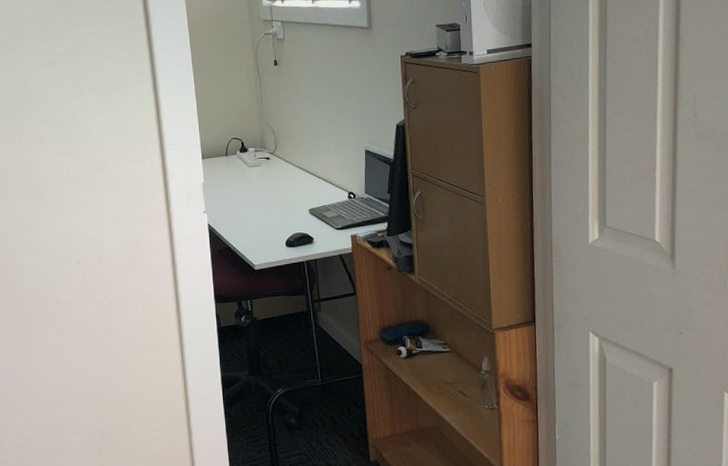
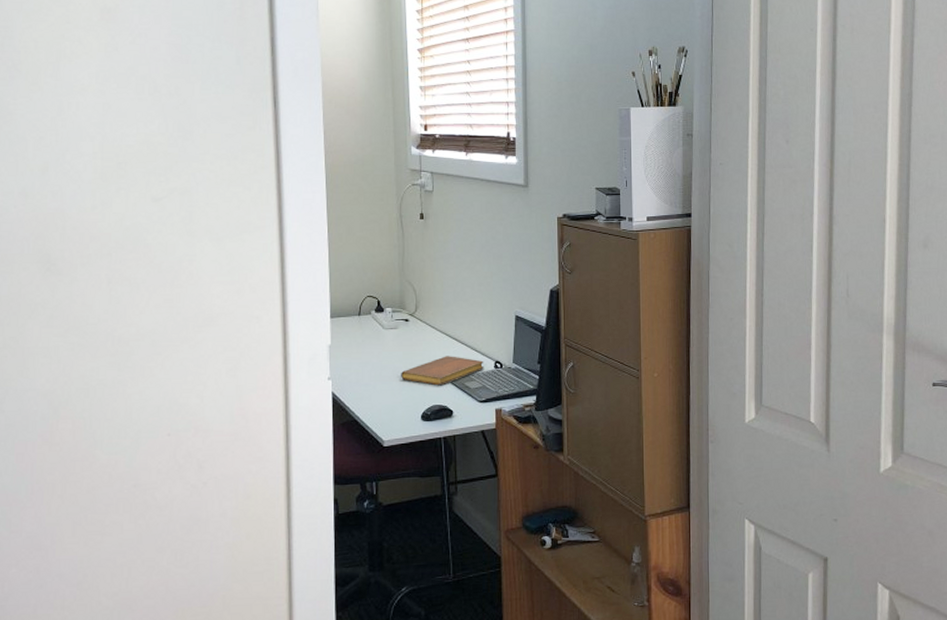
notebook: none [266,189,339,216] -> present [401,356,484,386]

